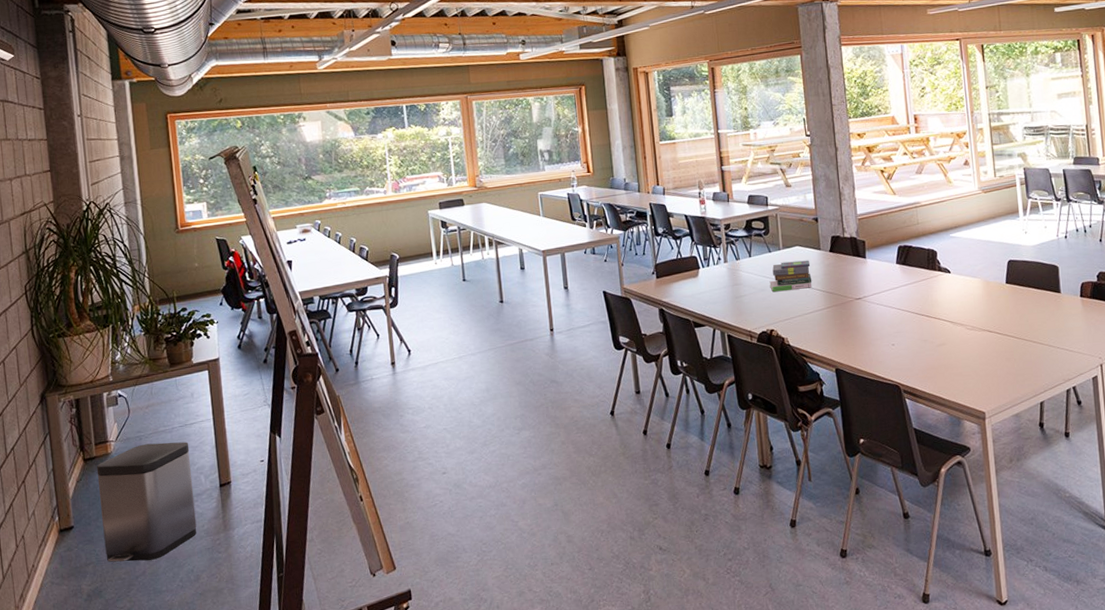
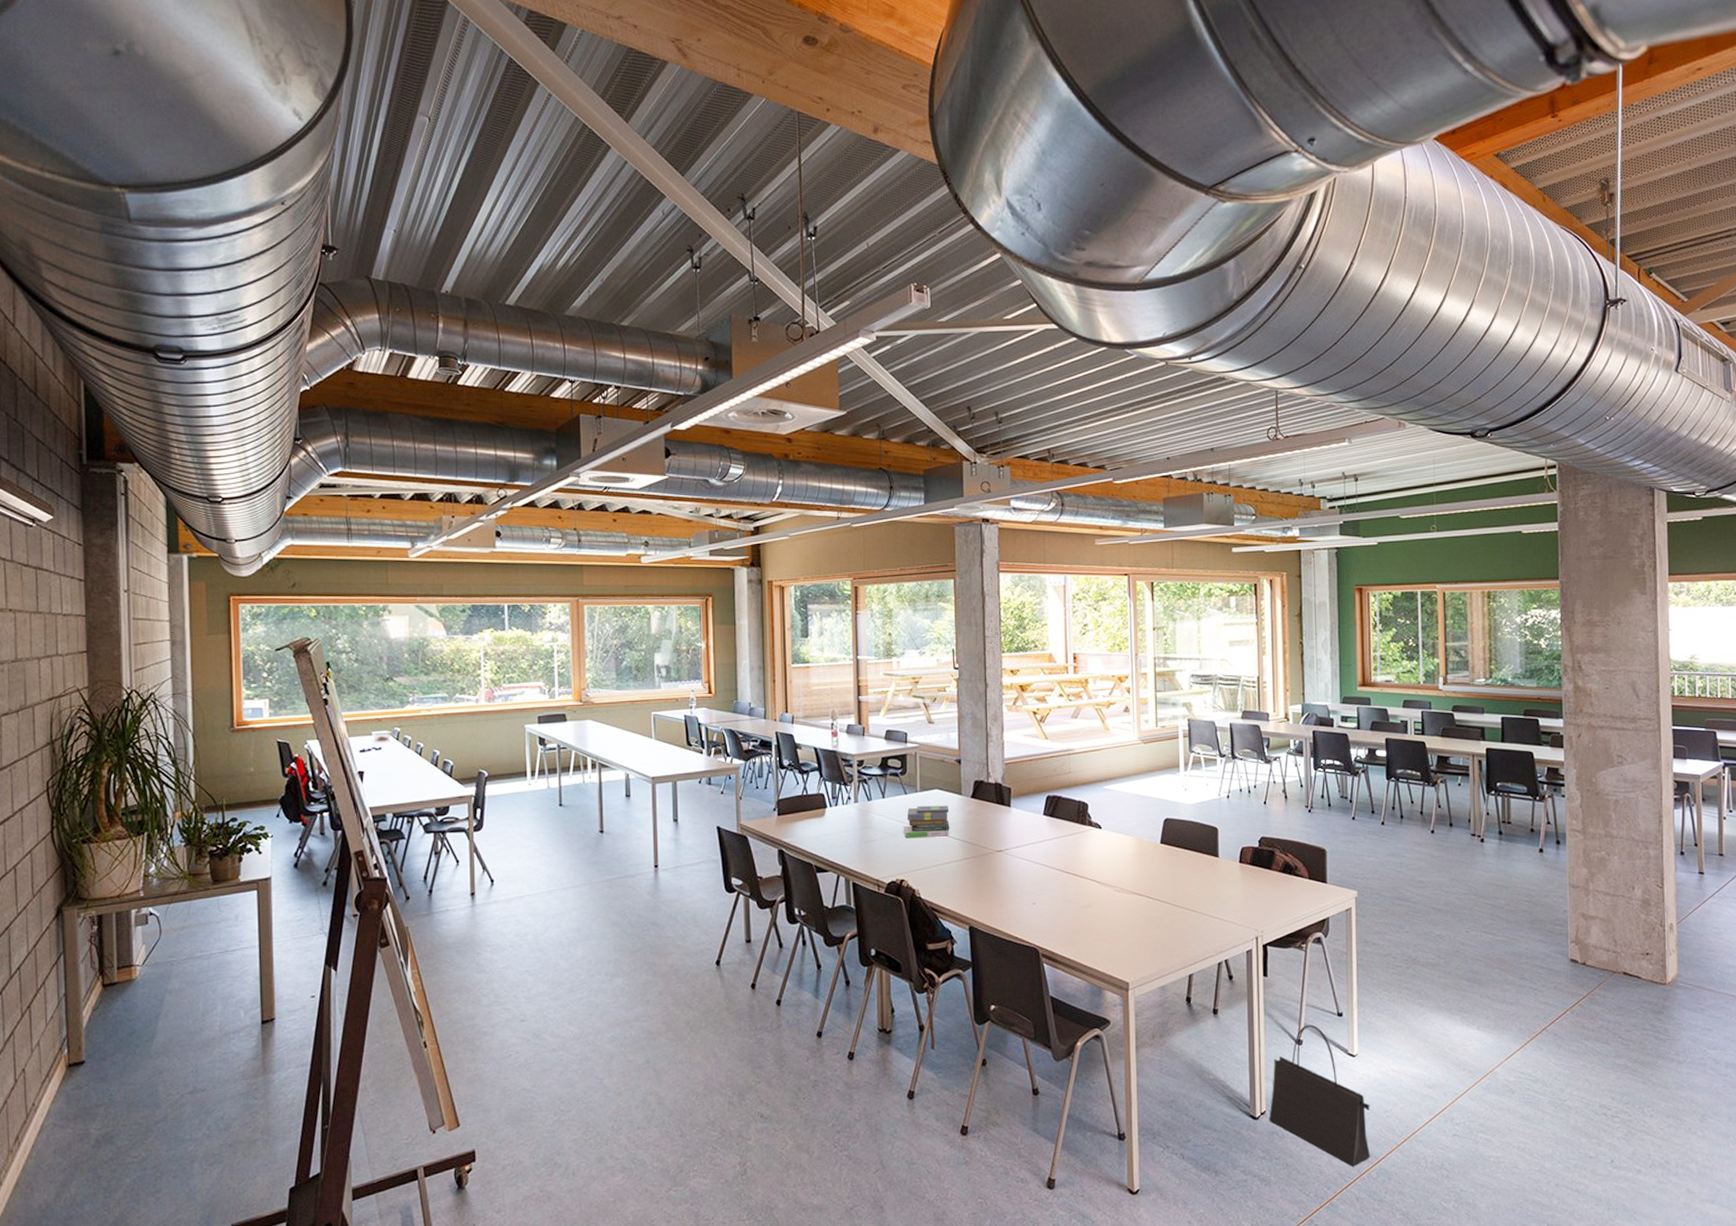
pedal bin: present [96,442,197,562] -> none [117,970,231,1104]

